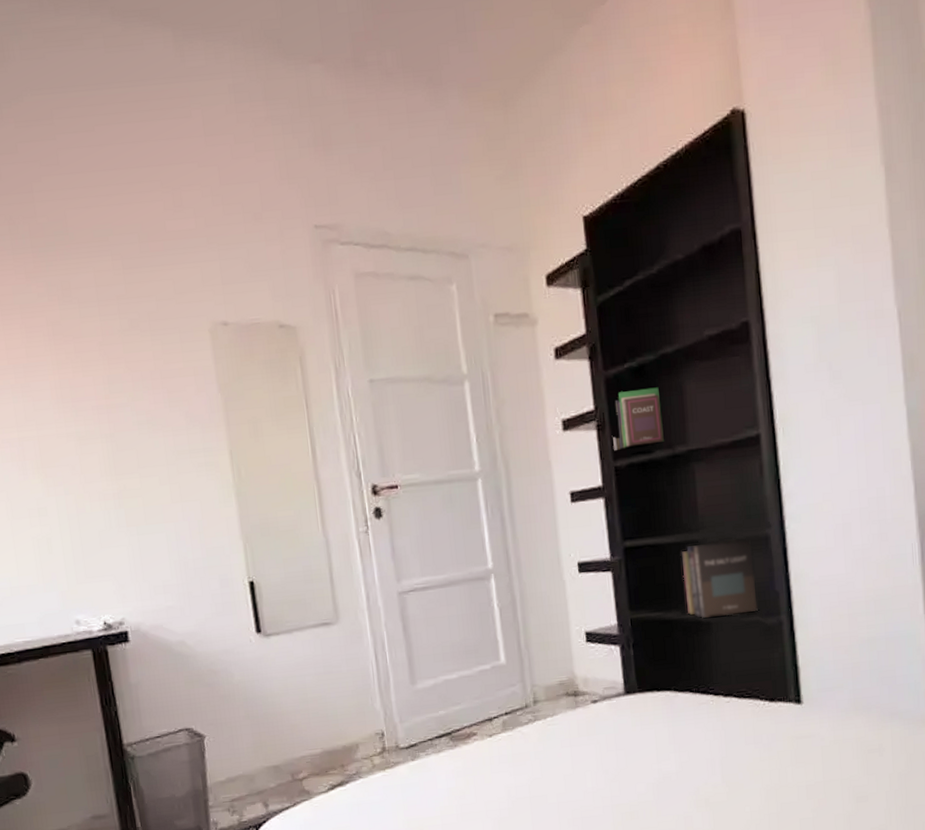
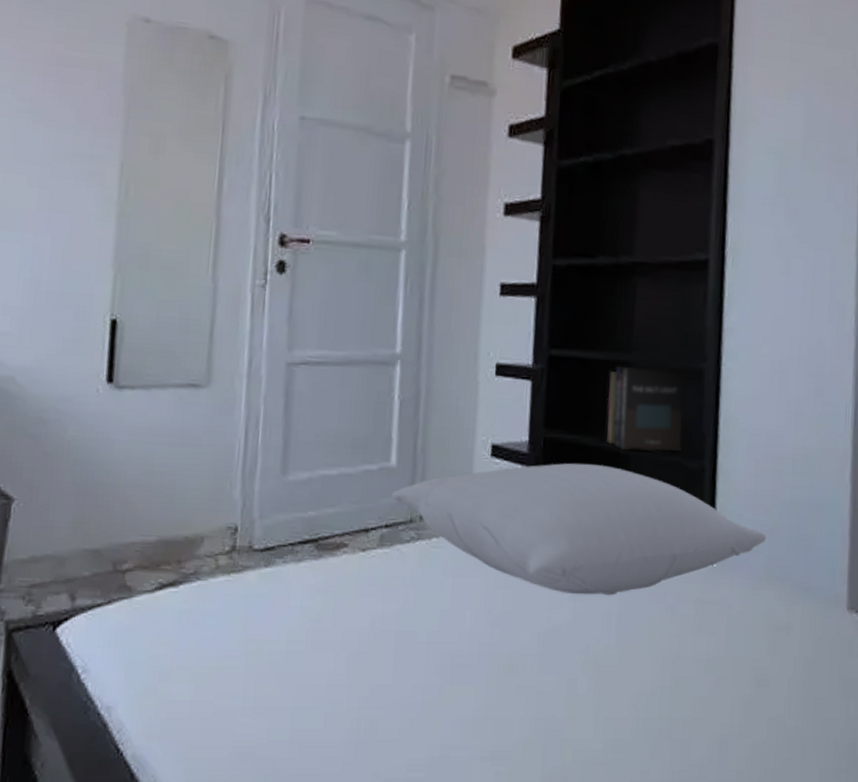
pillow: none [505,634,850,747] -> present [391,463,767,596]
books: present [613,387,664,452] -> none [555,185,612,251]

